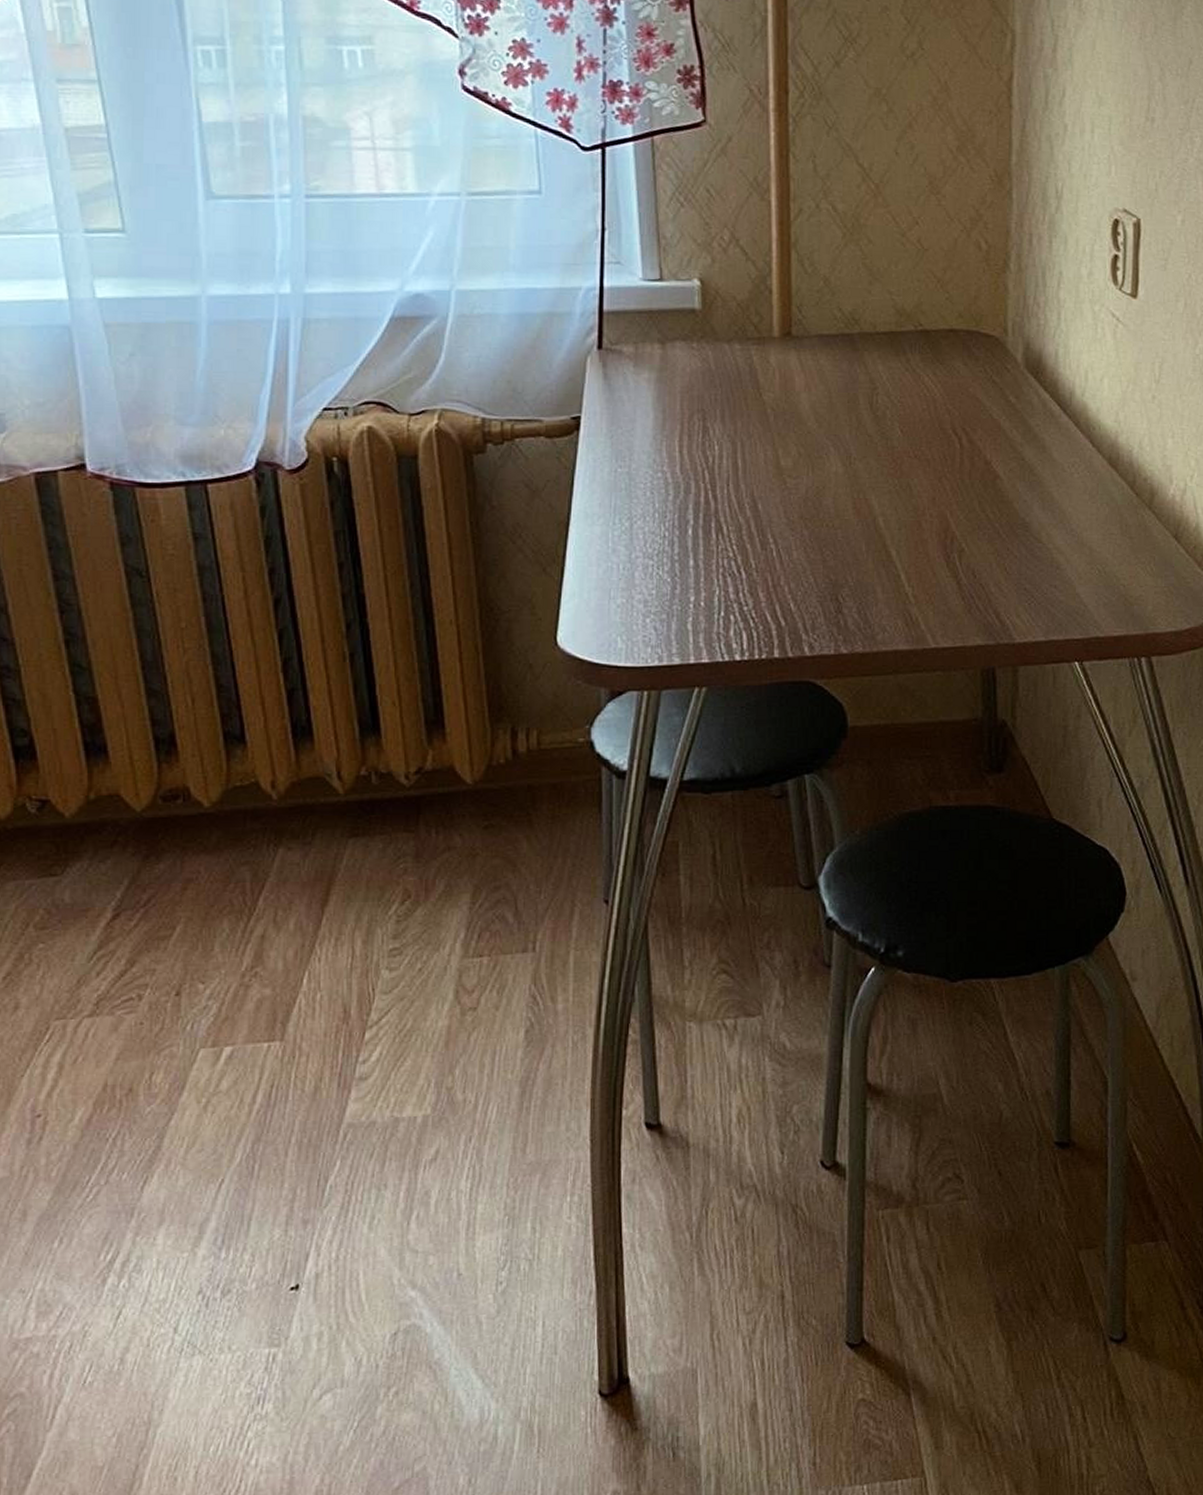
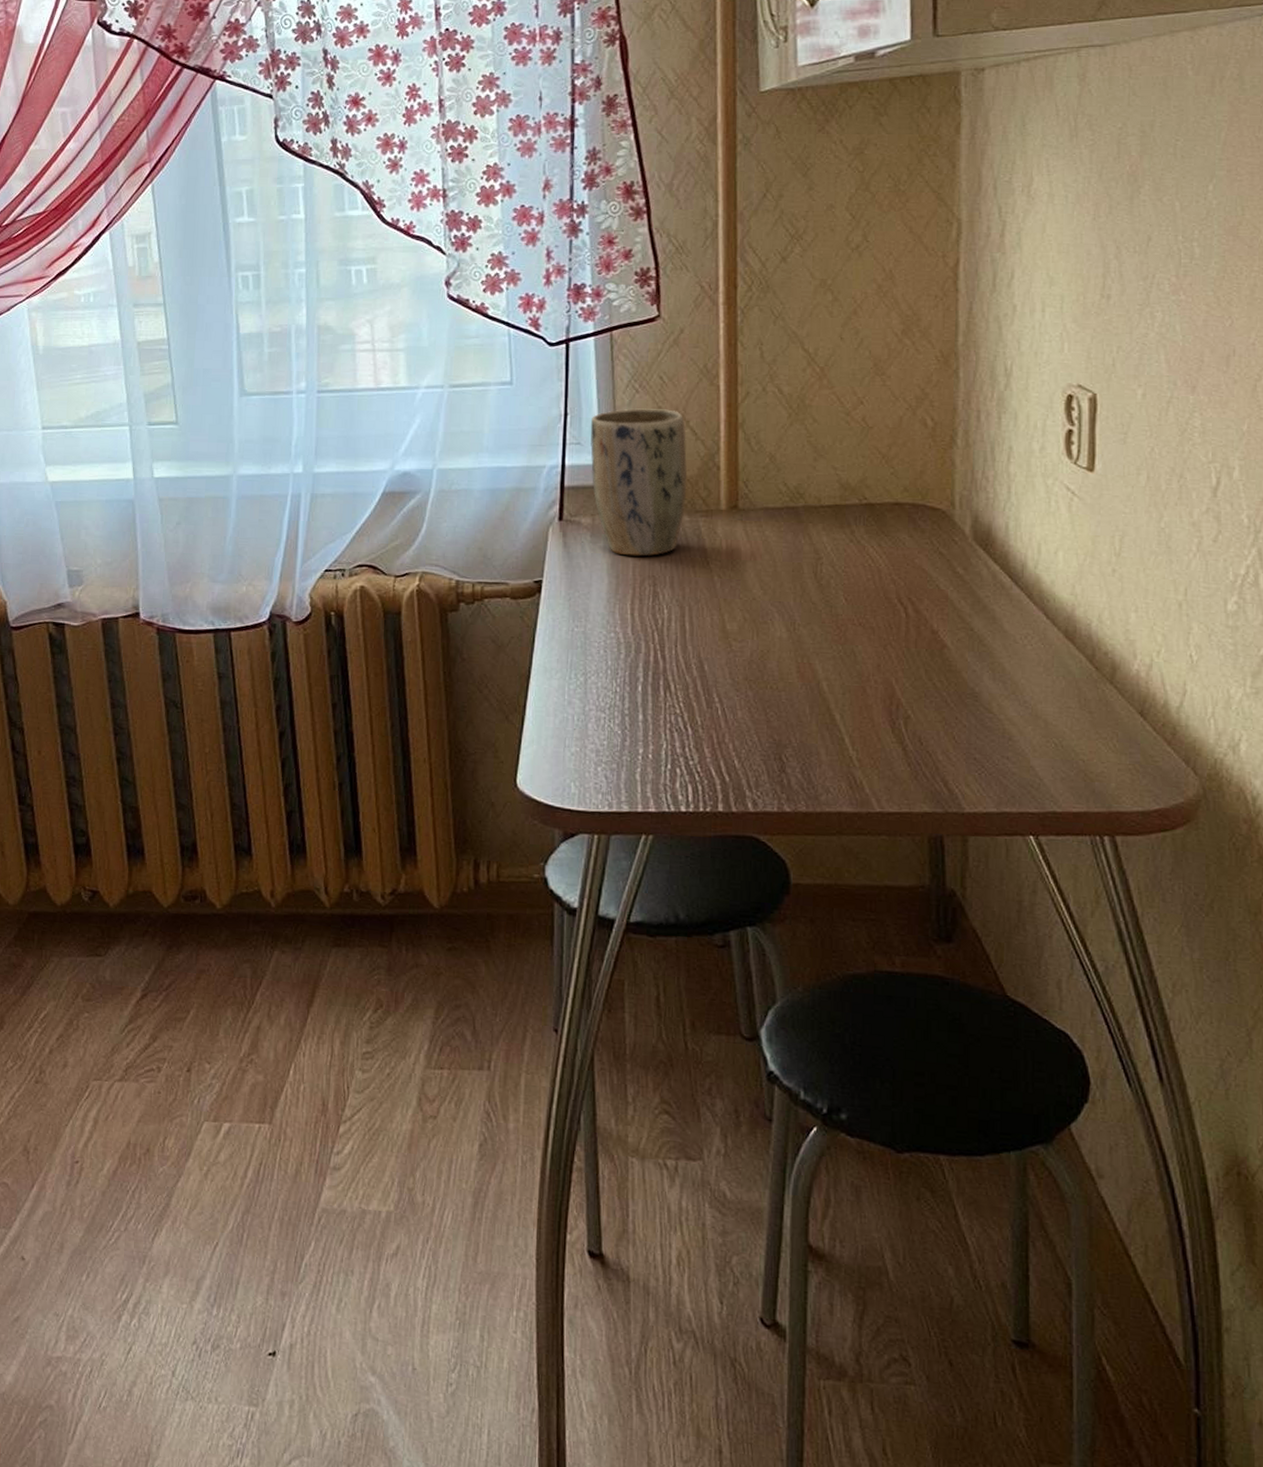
plant pot: none [631,224,738,388] -> present [590,408,688,556]

